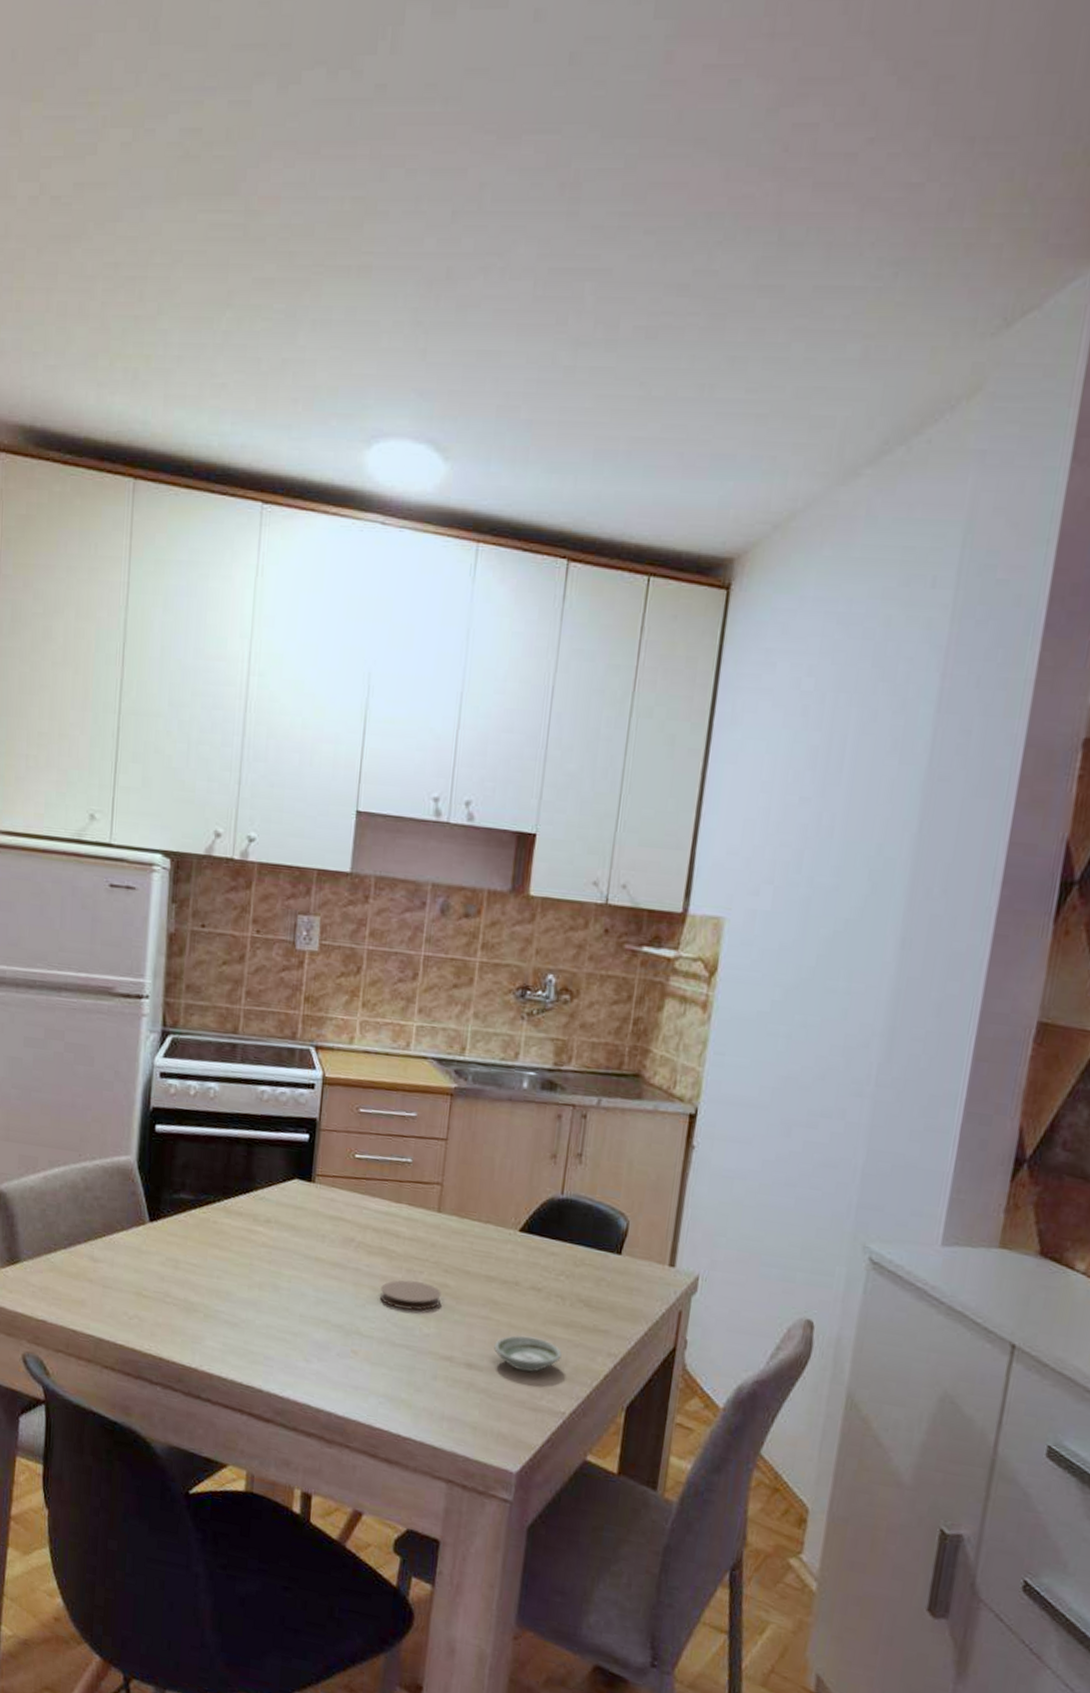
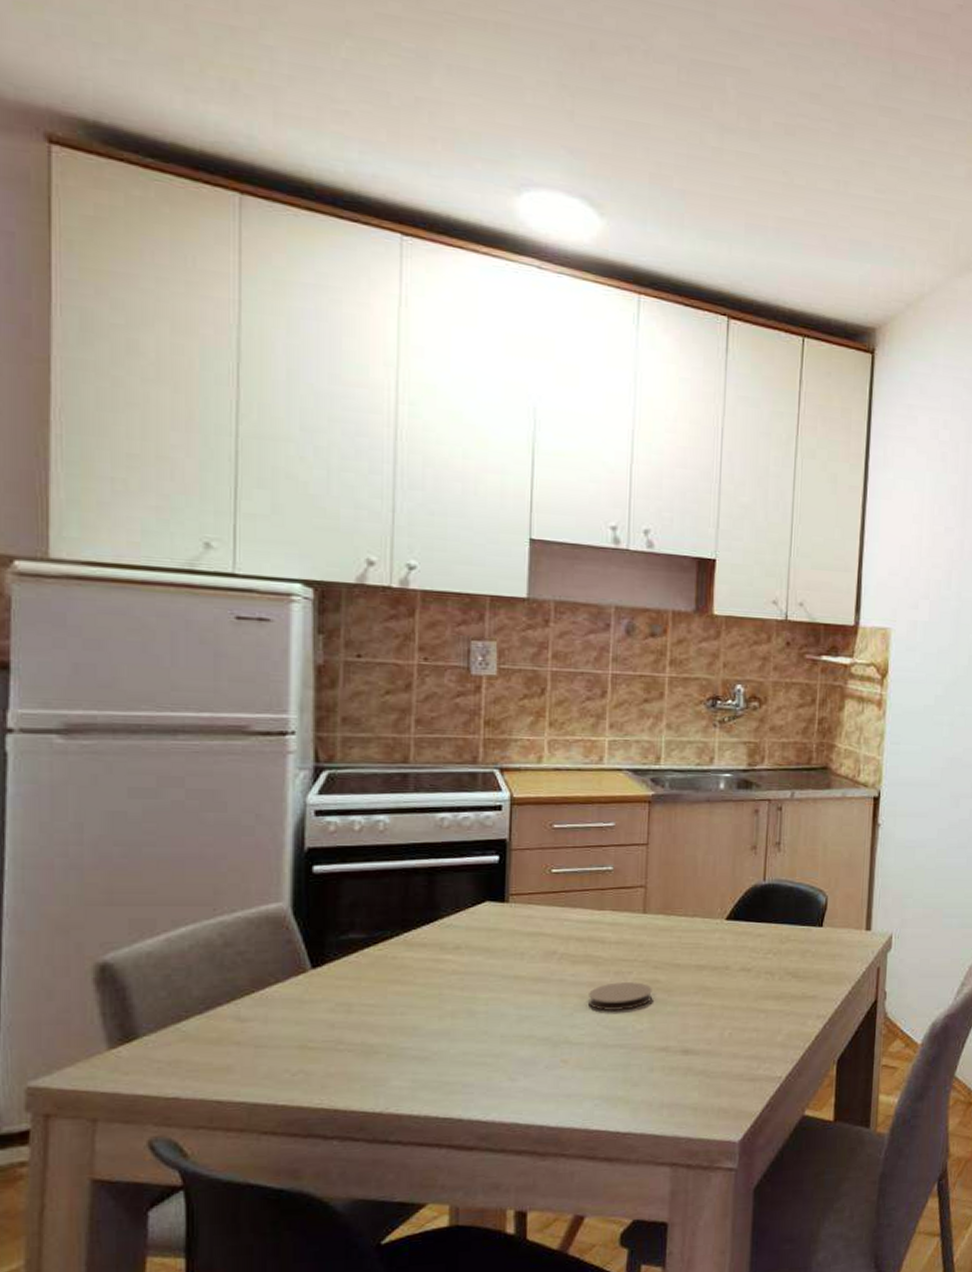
saucer: present [494,1334,562,1372] -> none [709,1014,774,1046]

